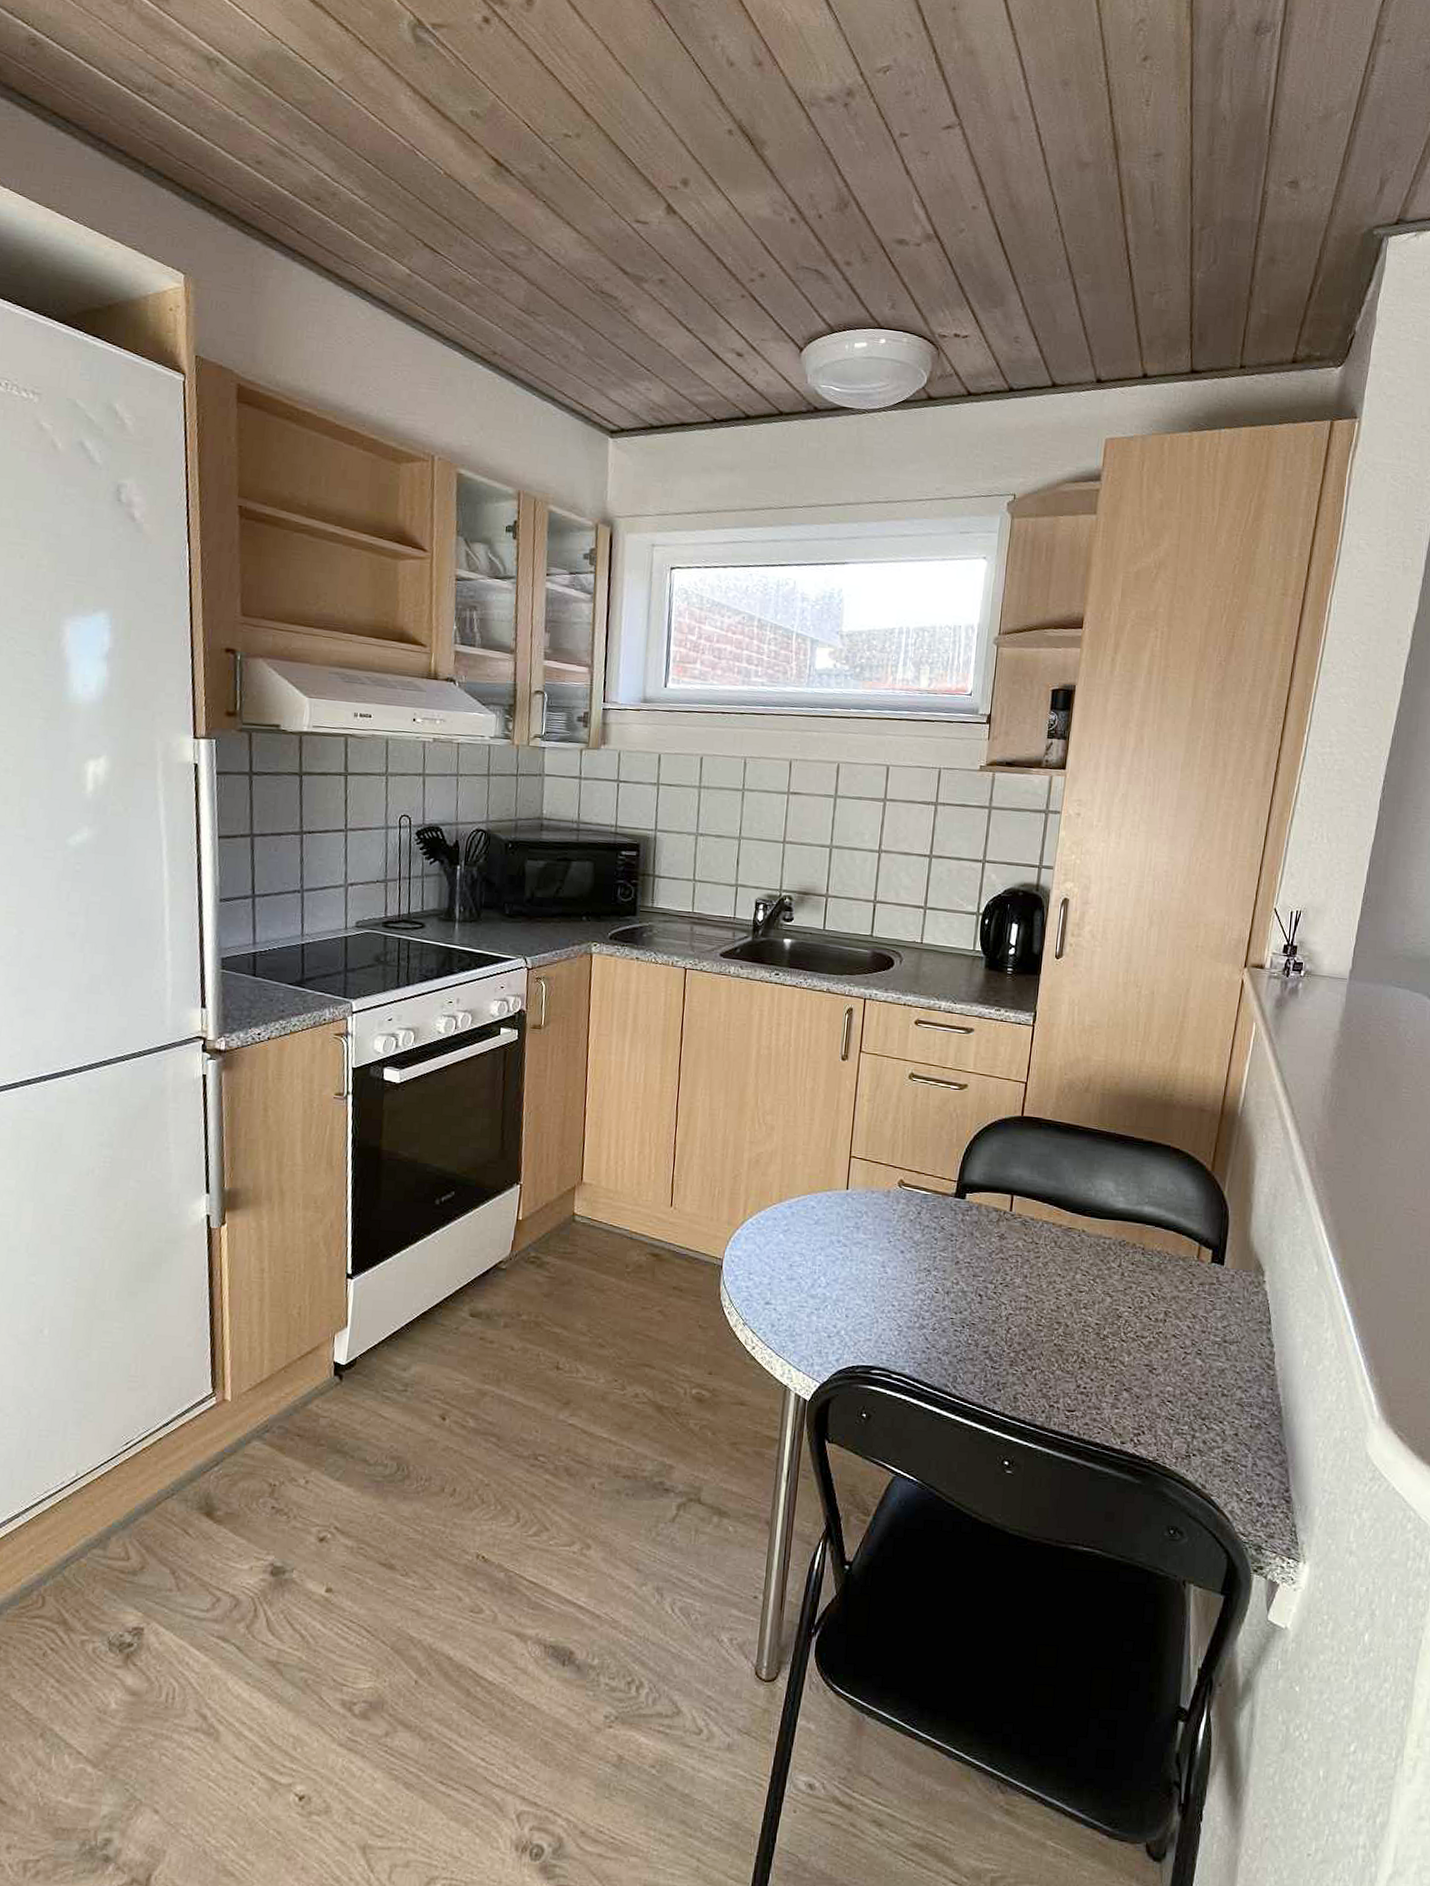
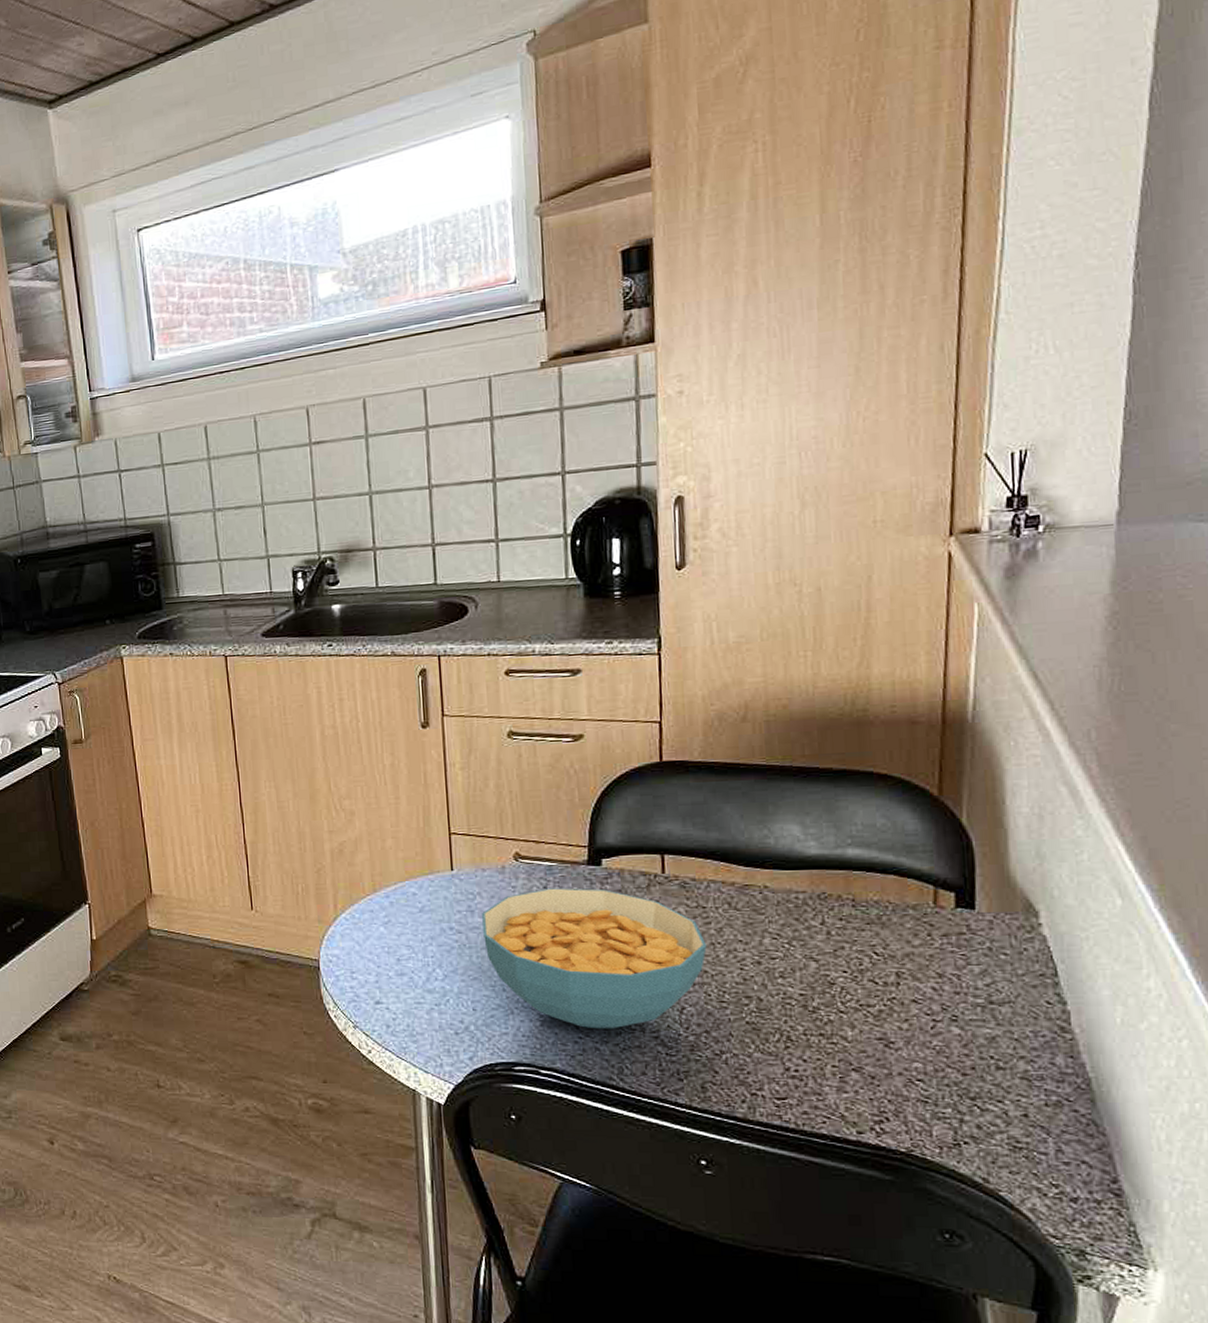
cereal bowl: none [864,1214,1034,1342] -> present [482,888,707,1029]

